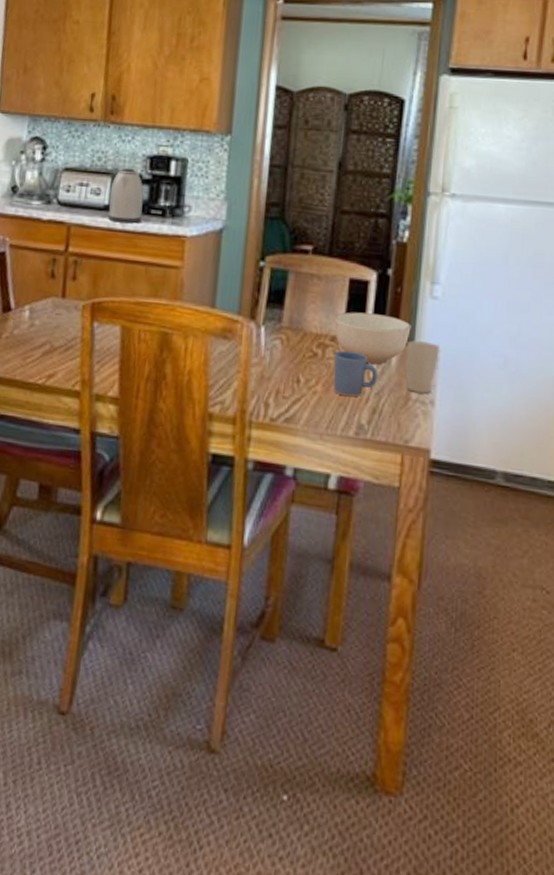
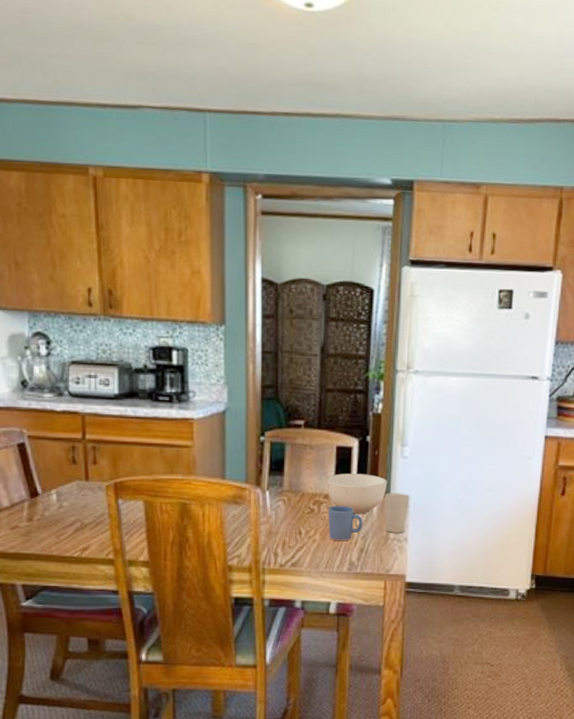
kettle: present [108,168,144,224] -> none [118,360,152,410]

